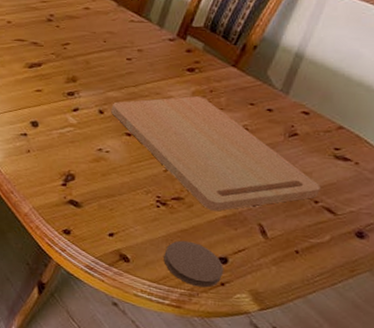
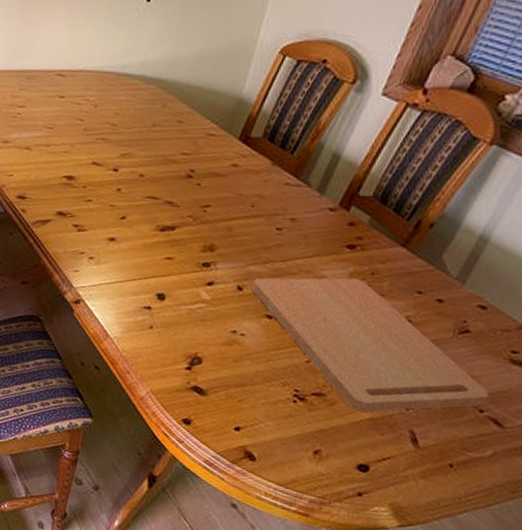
coaster: present [164,240,224,288] -> none [295,441,364,497]

